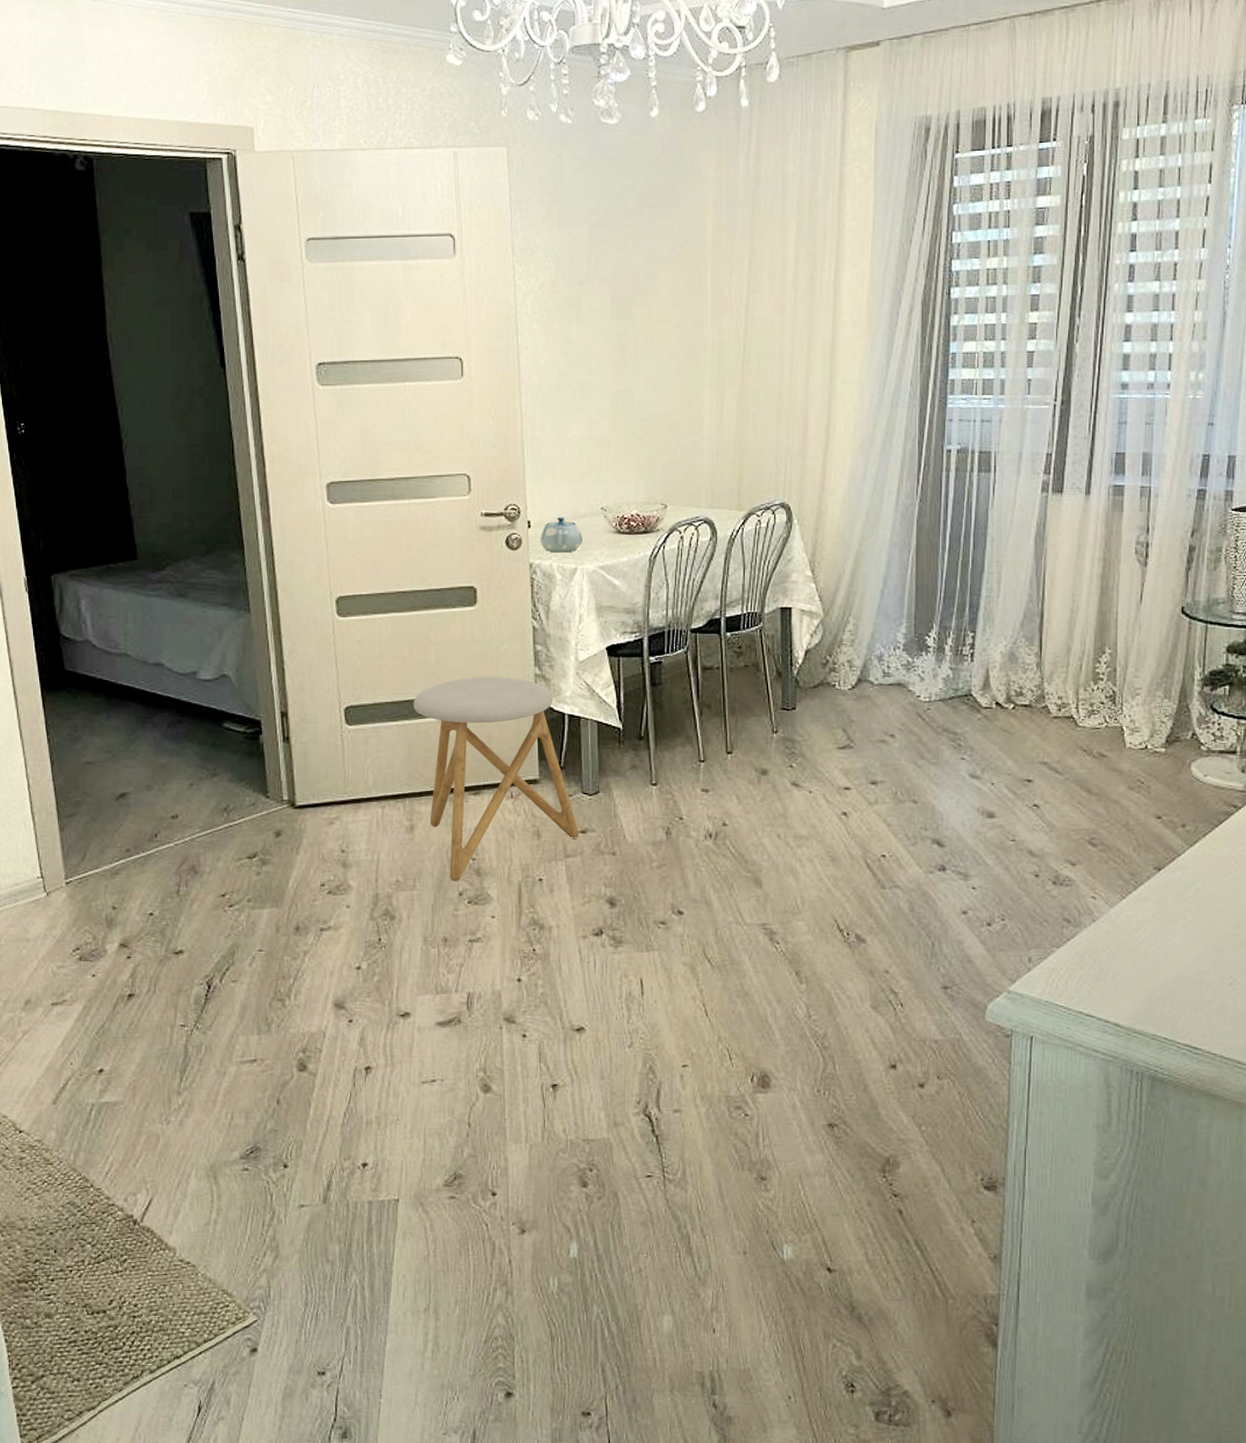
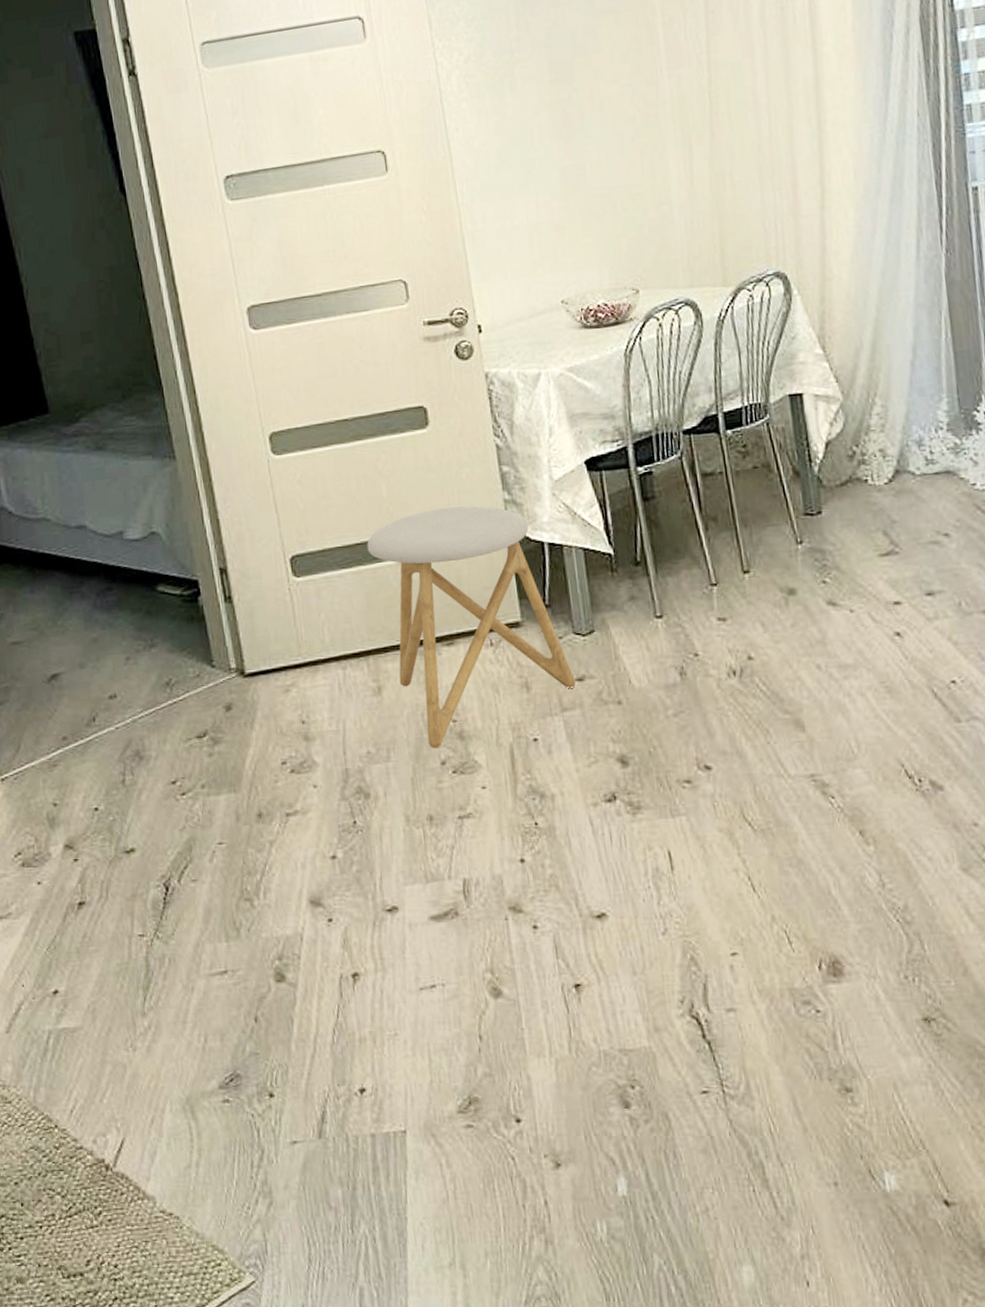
teapot: present [540,517,582,553] -> none [494,316,544,358]

